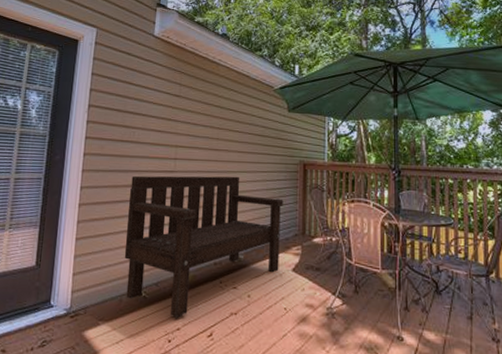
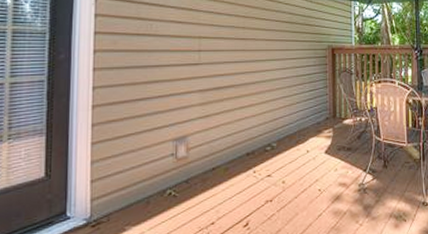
garden bench: present [124,175,284,318] -> none [149,65,314,213]

